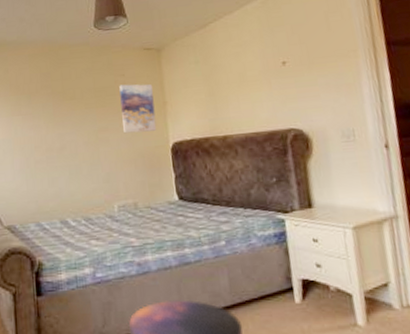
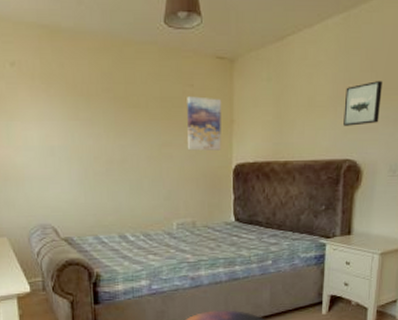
wall art: none [276,51,319,97] -> present [343,81,382,126]

